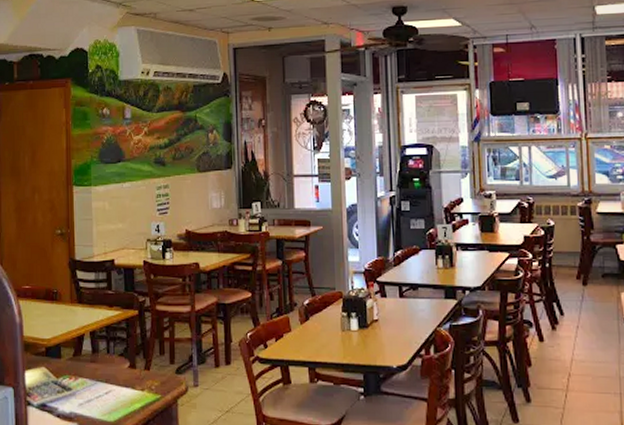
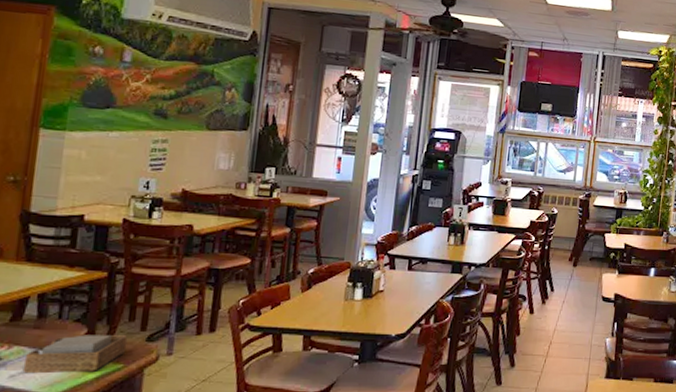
napkin holder: none [87,368,162,403] -> present [22,335,128,374]

